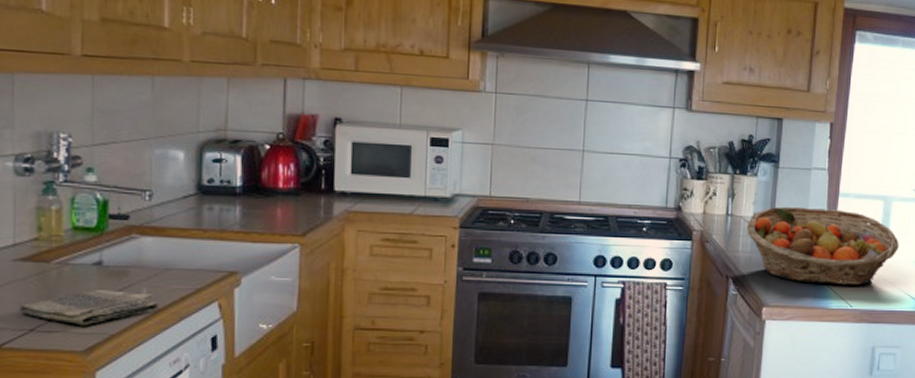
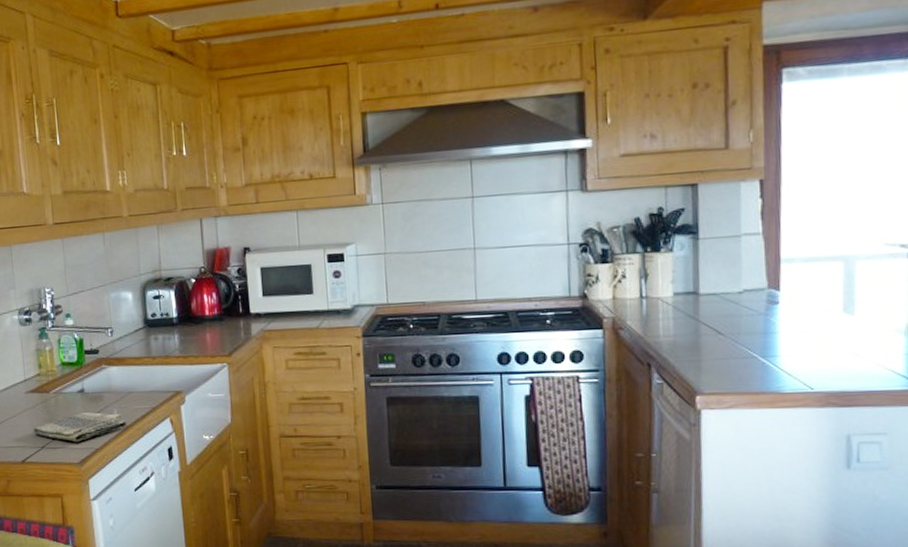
fruit basket: present [746,206,899,286] -> none [666,278,871,365]

